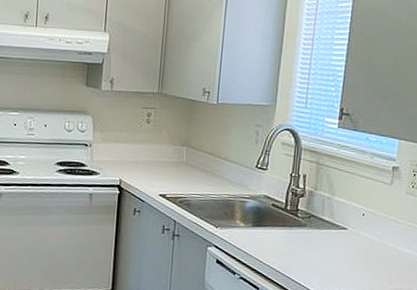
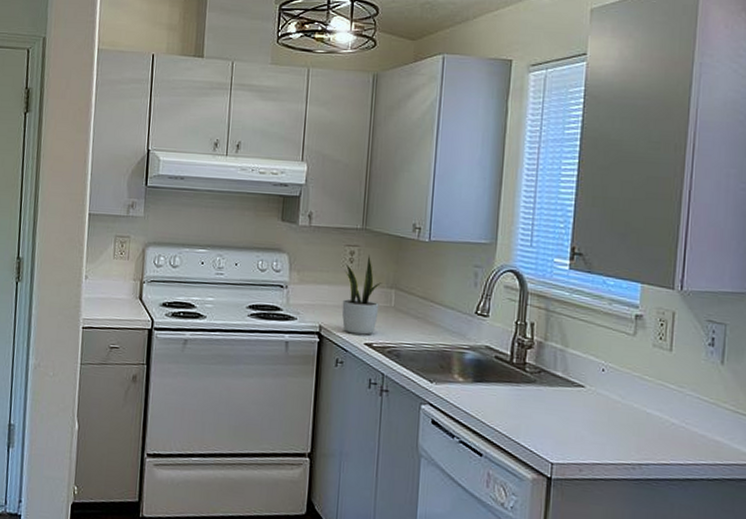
potted plant: none [139,116,175,187] -> present [342,255,382,335]

